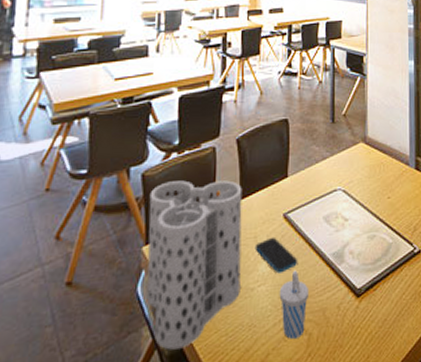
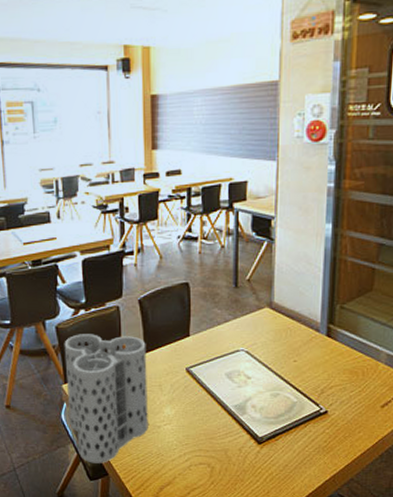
smartphone: present [255,237,298,274] -> none [160,386,201,417]
cup: present [279,270,308,339] -> none [183,416,211,469]

